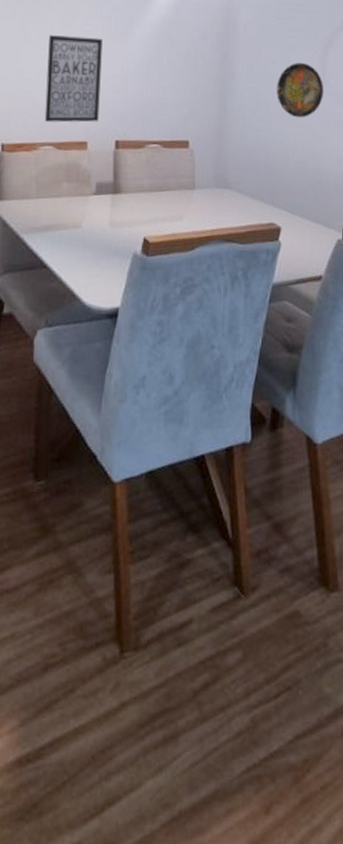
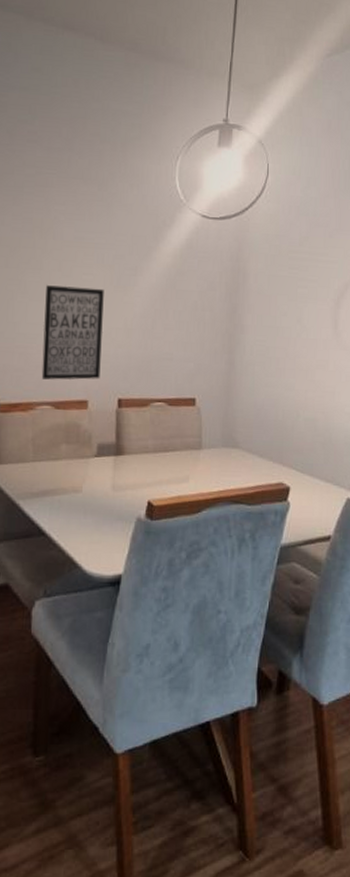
decorative plate: present [277,63,324,118] -> none [287,315,336,373]

